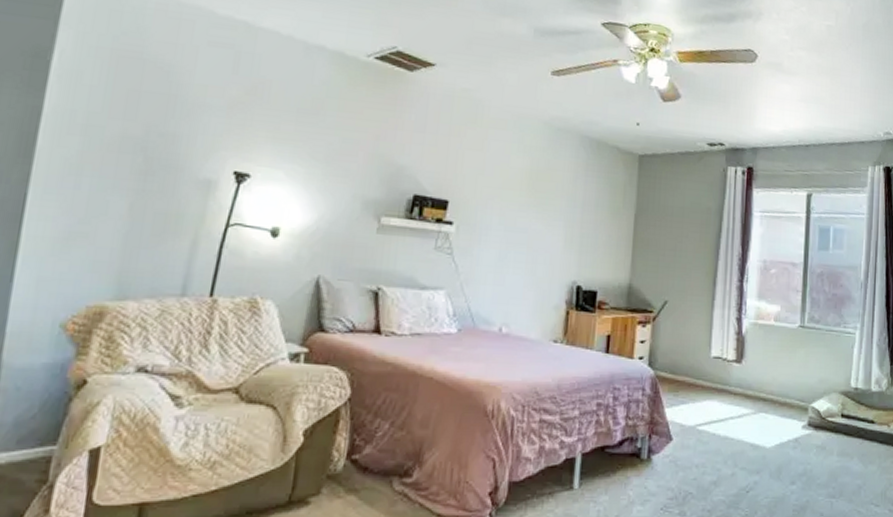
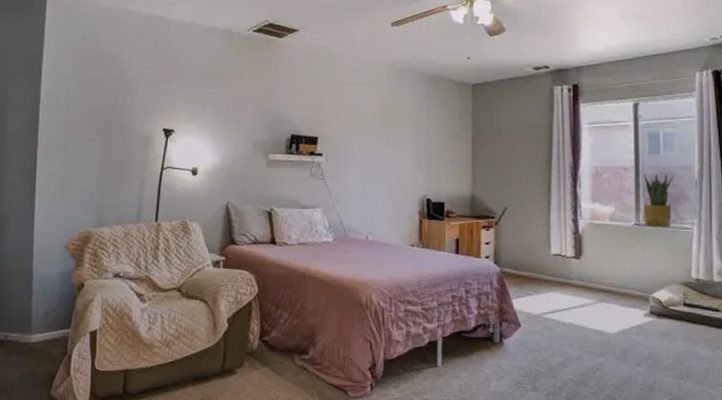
planter: none [808,271,842,332] -> present [643,172,675,228]

